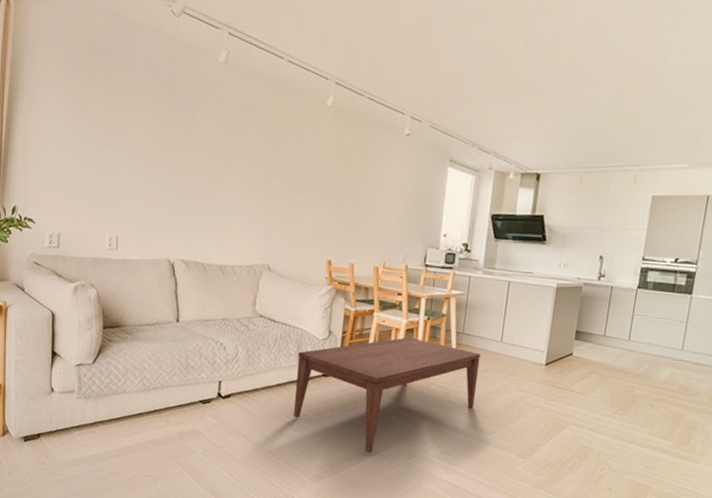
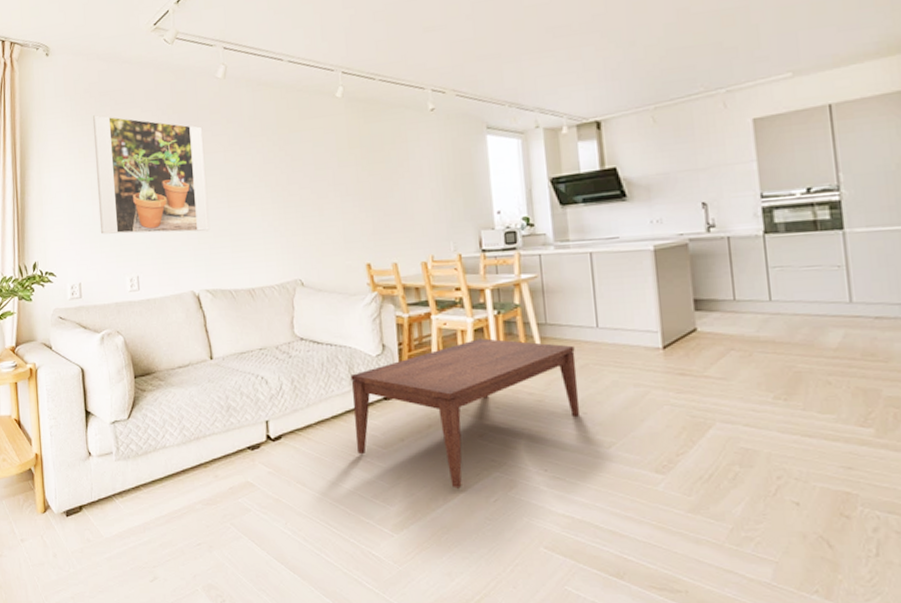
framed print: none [84,72,198,207] -> present [93,115,210,235]

